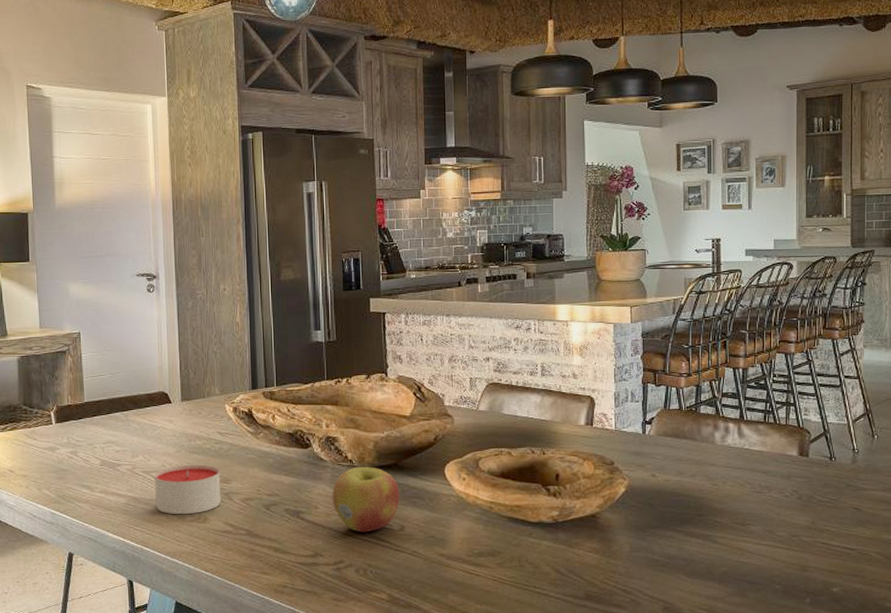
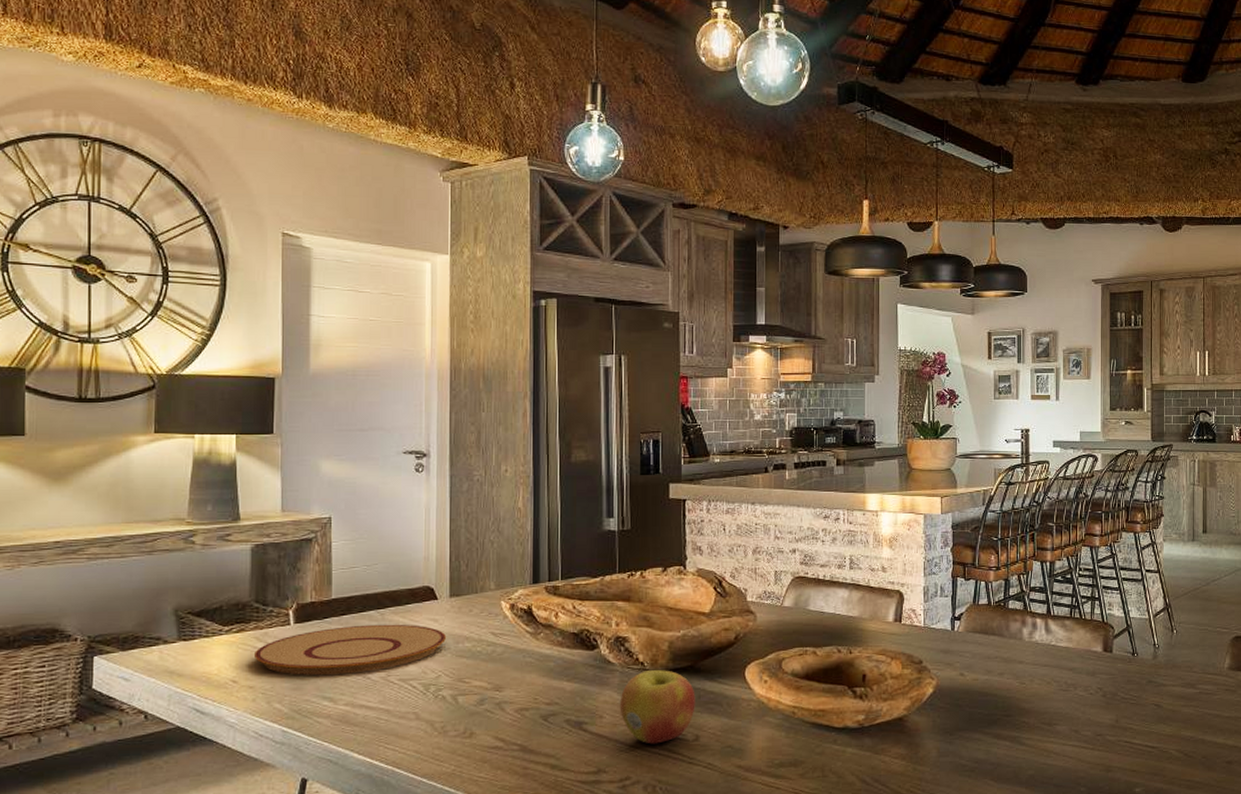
plate: none [26,424,180,467] -> present [255,624,446,675]
candle: present [155,464,222,515] -> none [413,670,492,730]

